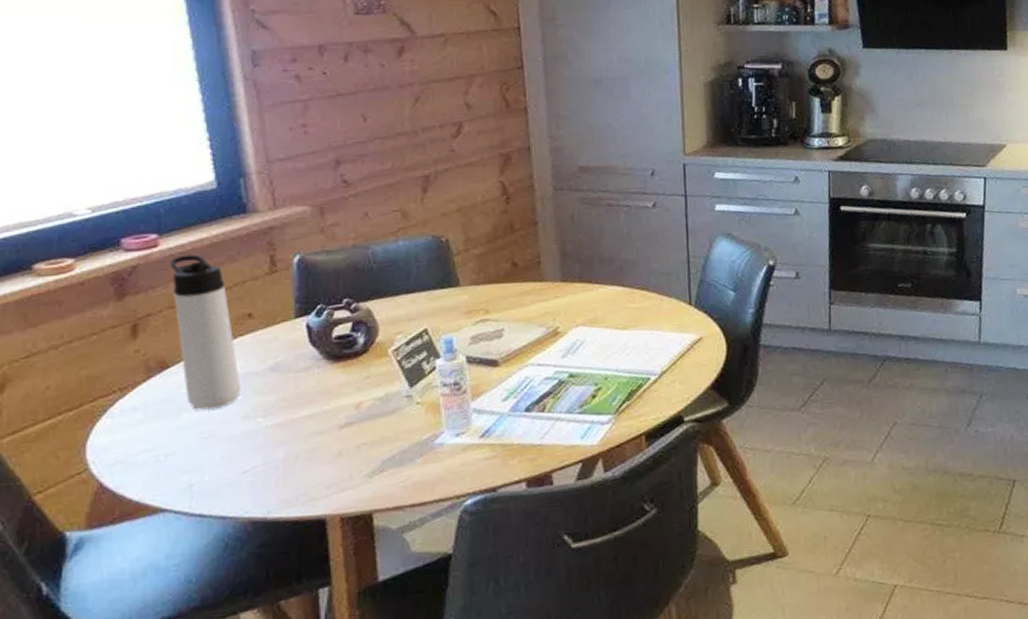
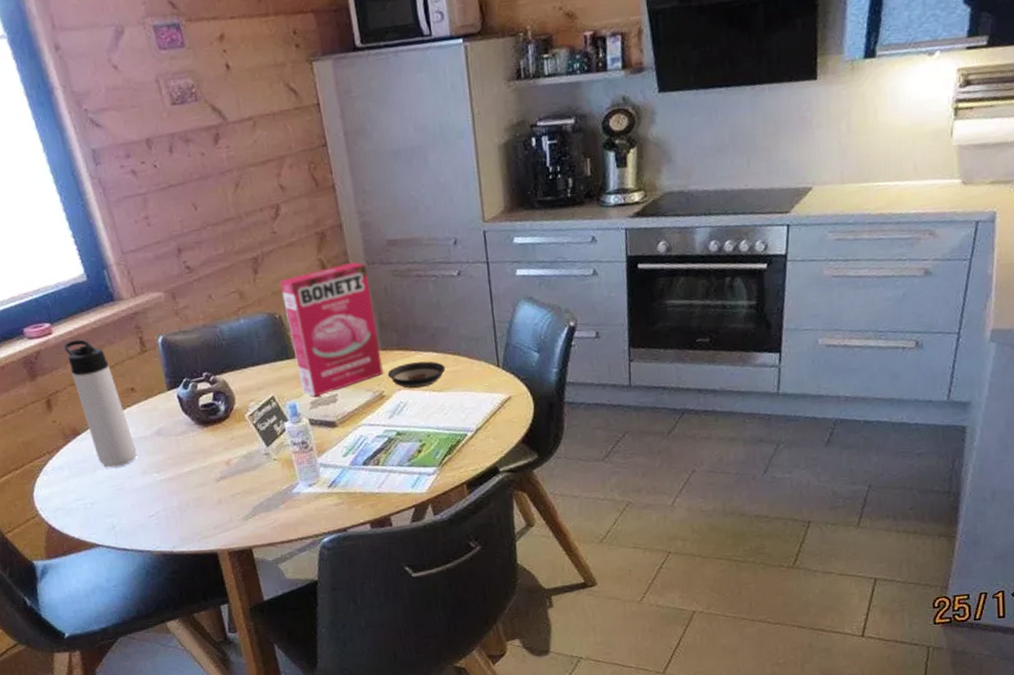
cereal box: none [451,186,560,331] -> present [280,262,383,397]
saucer: none [566,295,632,326] -> present [388,361,446,389]

